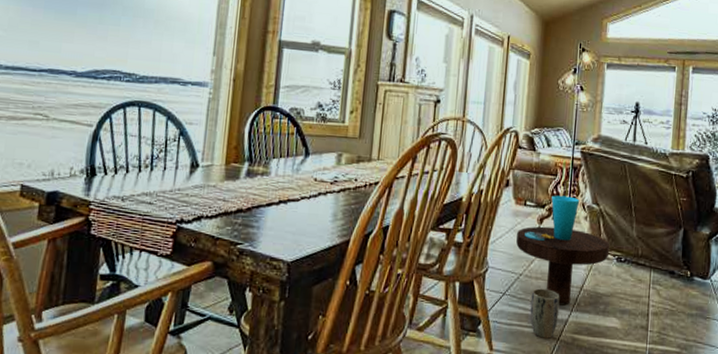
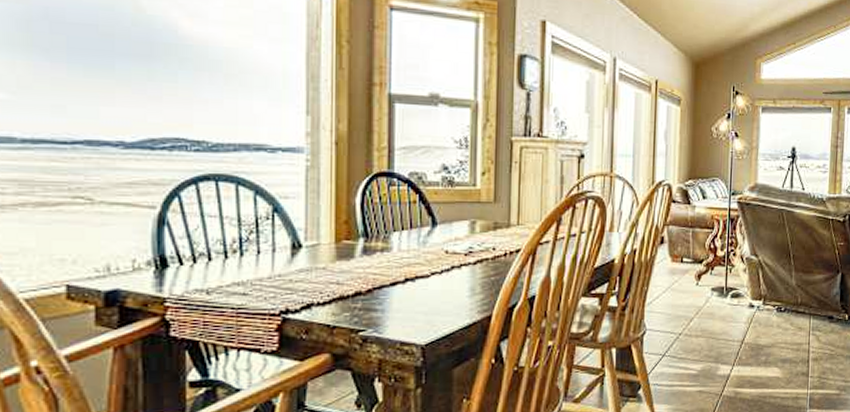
side table: present [516,195,610,306] -> none [674,249,770,361]
plant pot: present [530,288,560,339] -> none [691,346,721,396]

